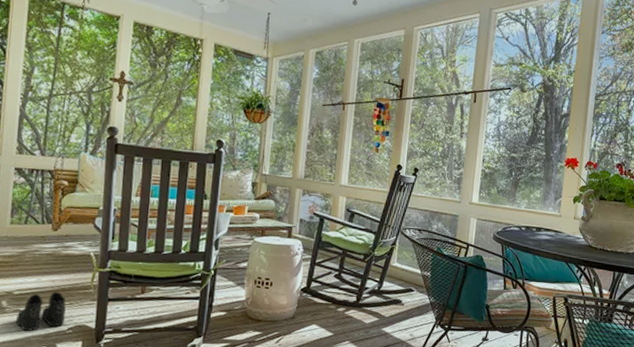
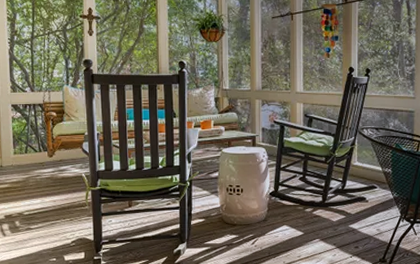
boots: present [16,292,66,331] -> none [29,211,68,246]

